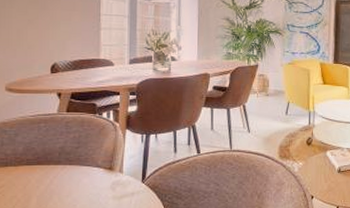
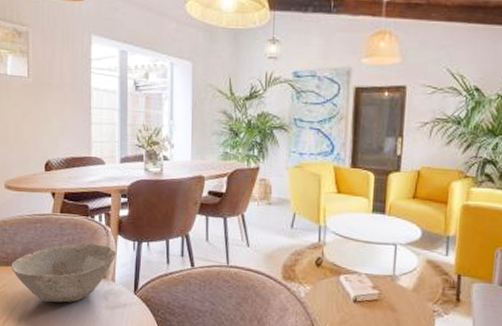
ceramic bowl: none [10,139,125,198] -> present [11,243,117,303]

